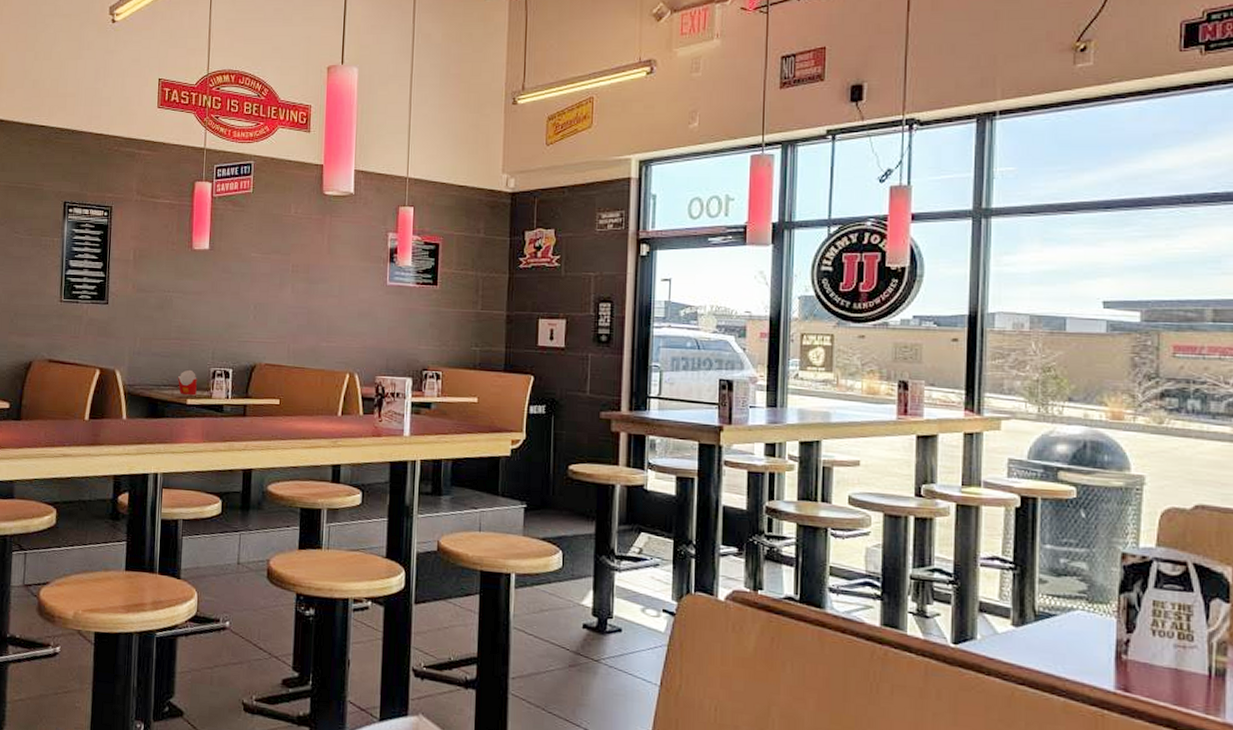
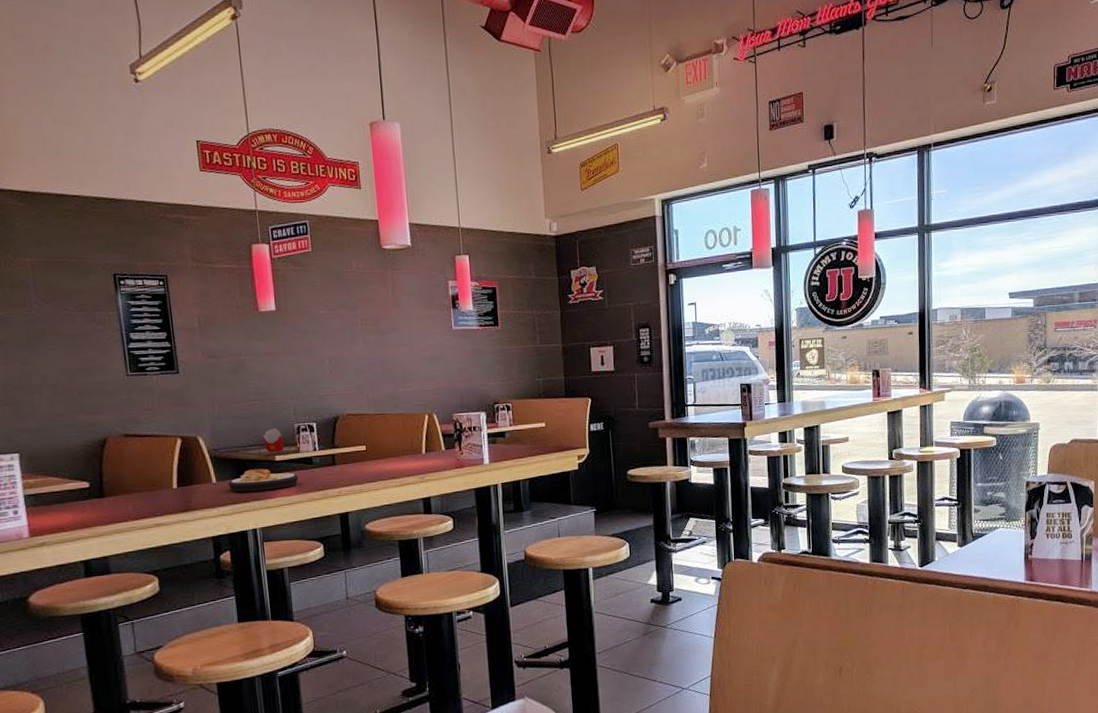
toast: none [137,410,207,435] -> present [228,468,298,493]

